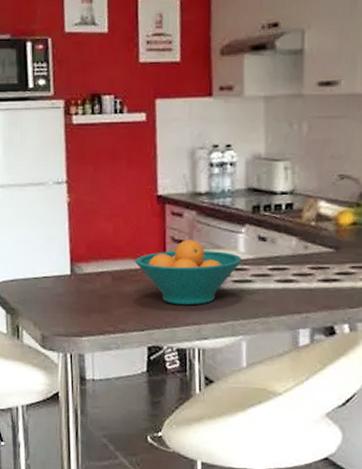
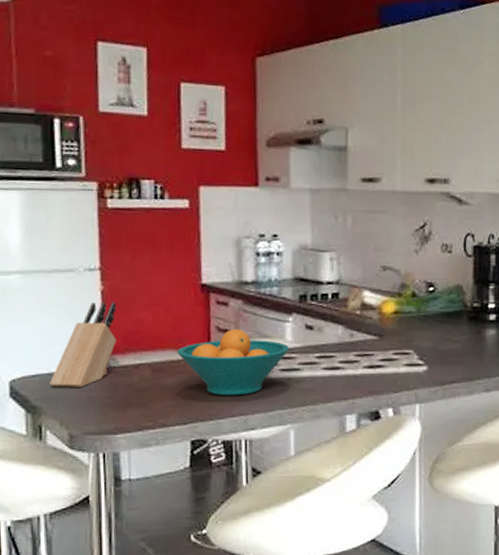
knife block: none [25,213,81,292] -> present [50,302,117,387]

